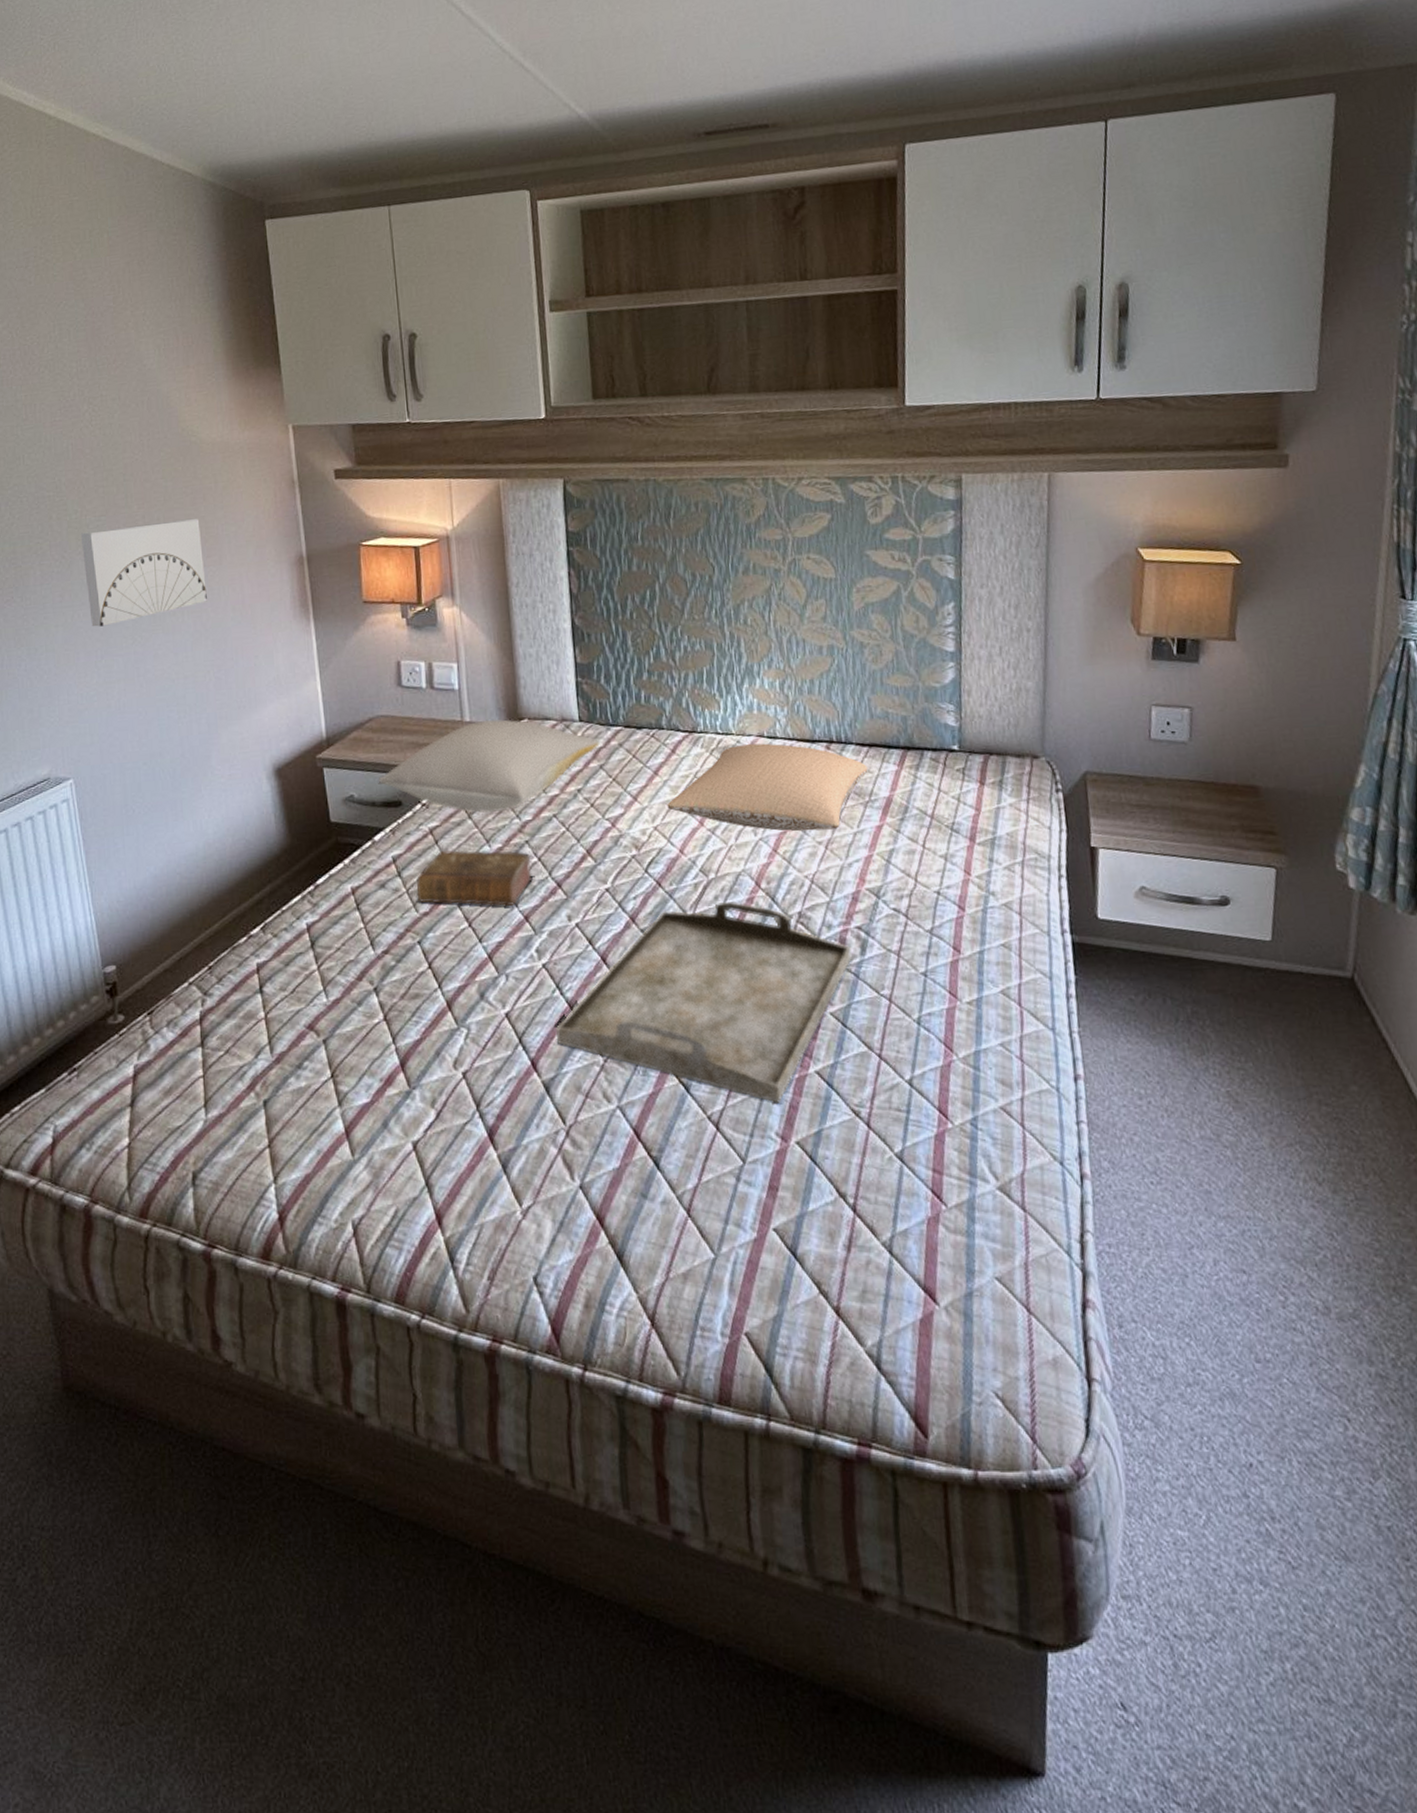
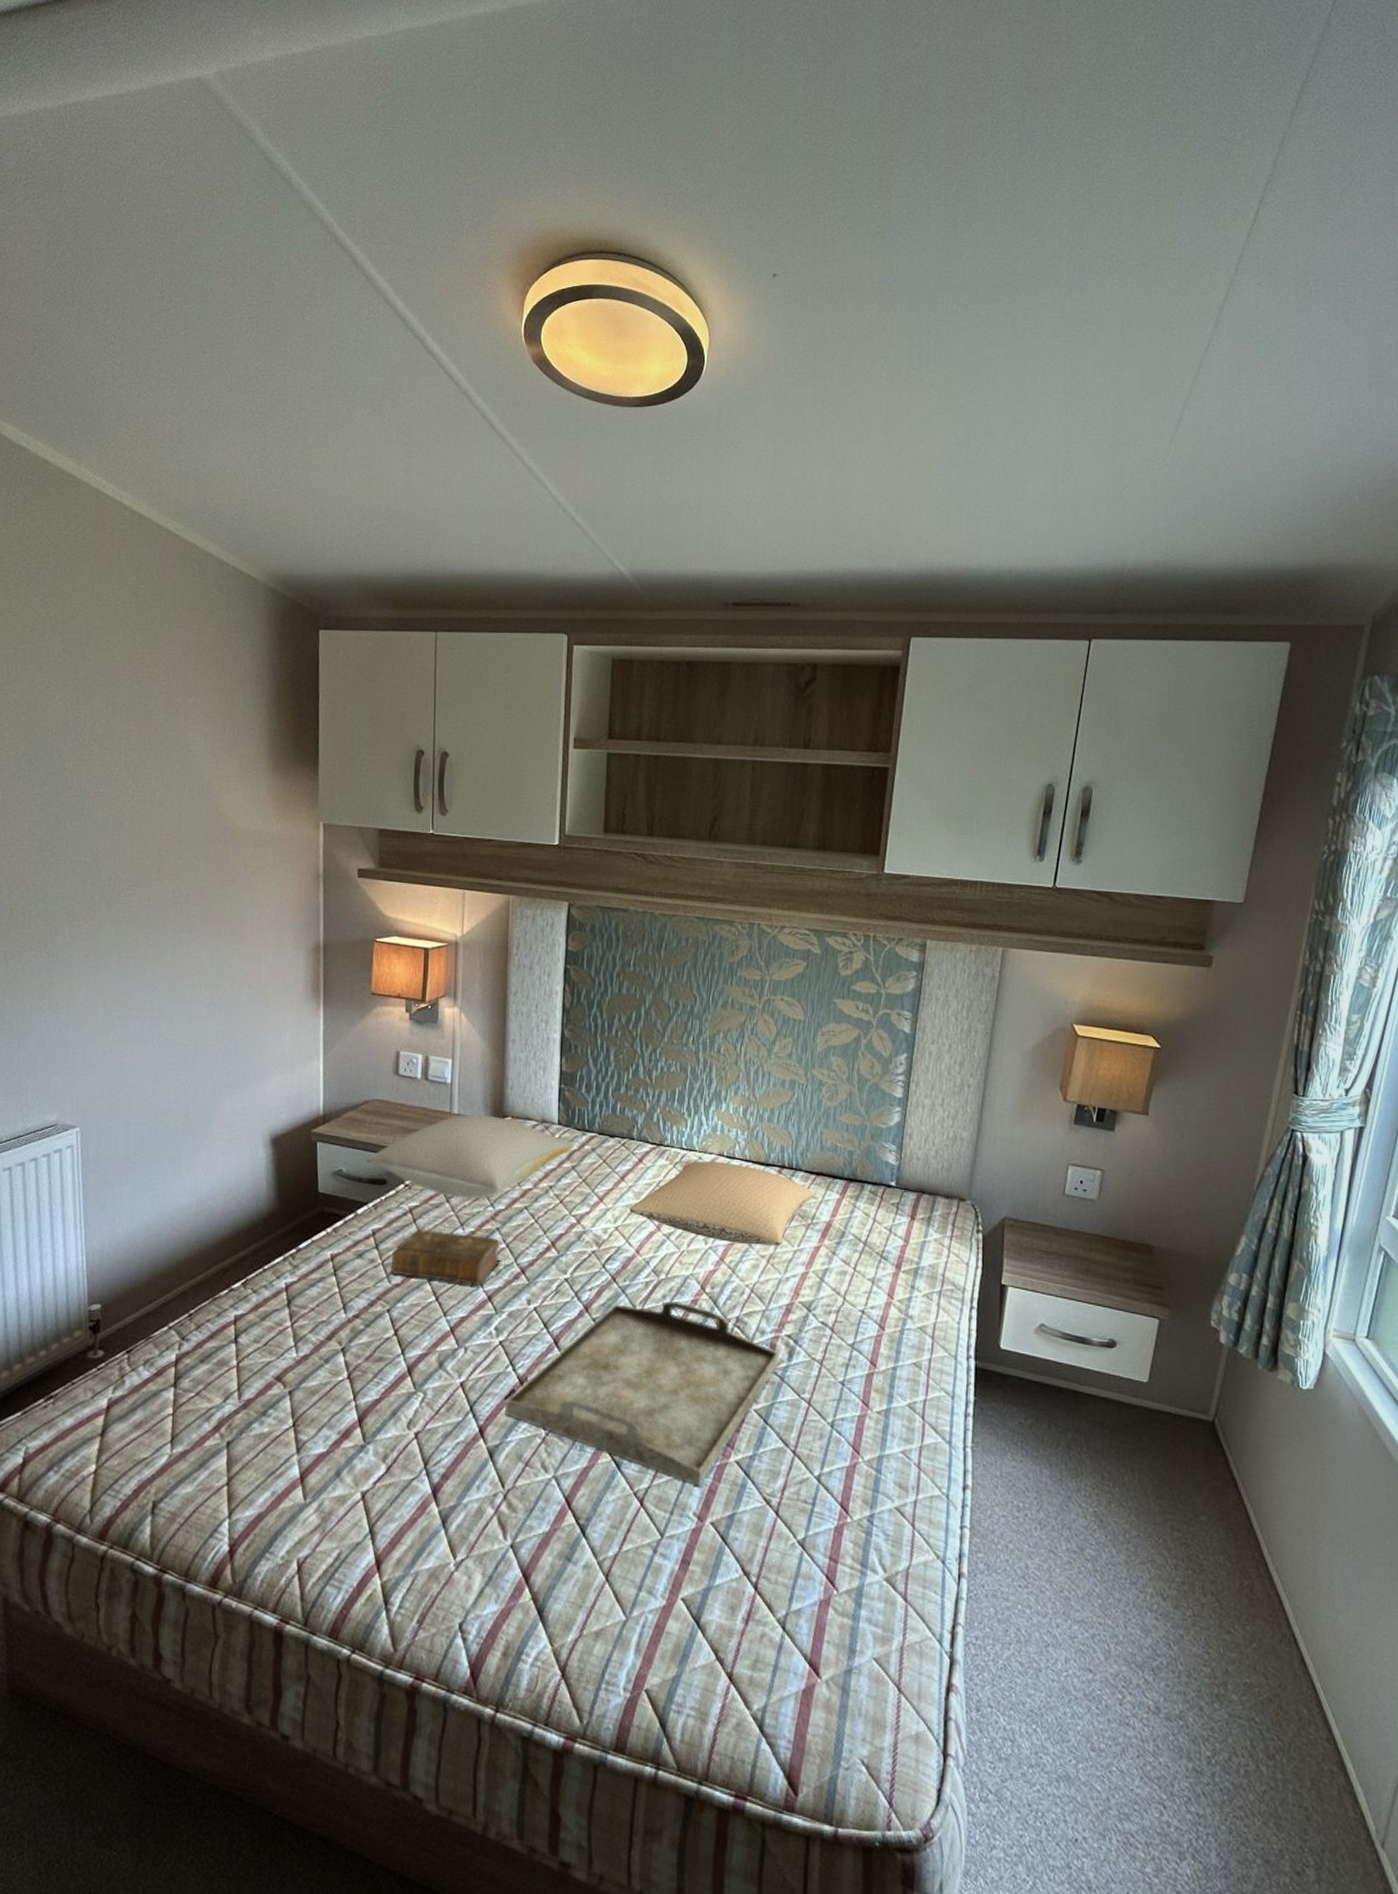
wall art: present [80,518,207,627] -> none [111,898,226,989]

